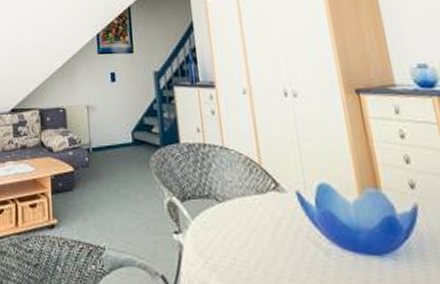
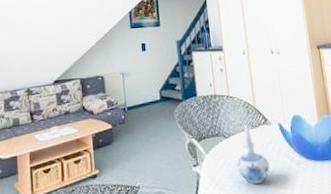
ceramic pitcher: none [234,187,284,271] -> present [236,124,270,184]

